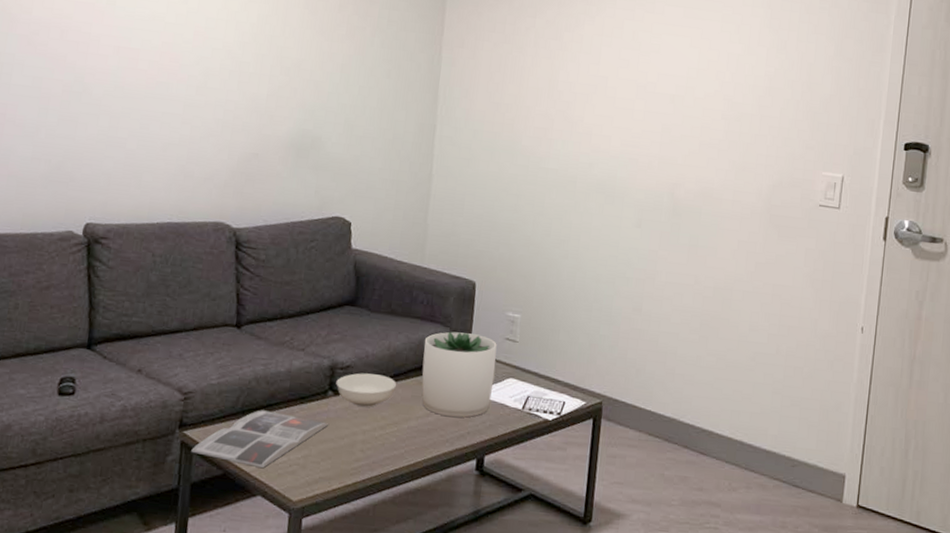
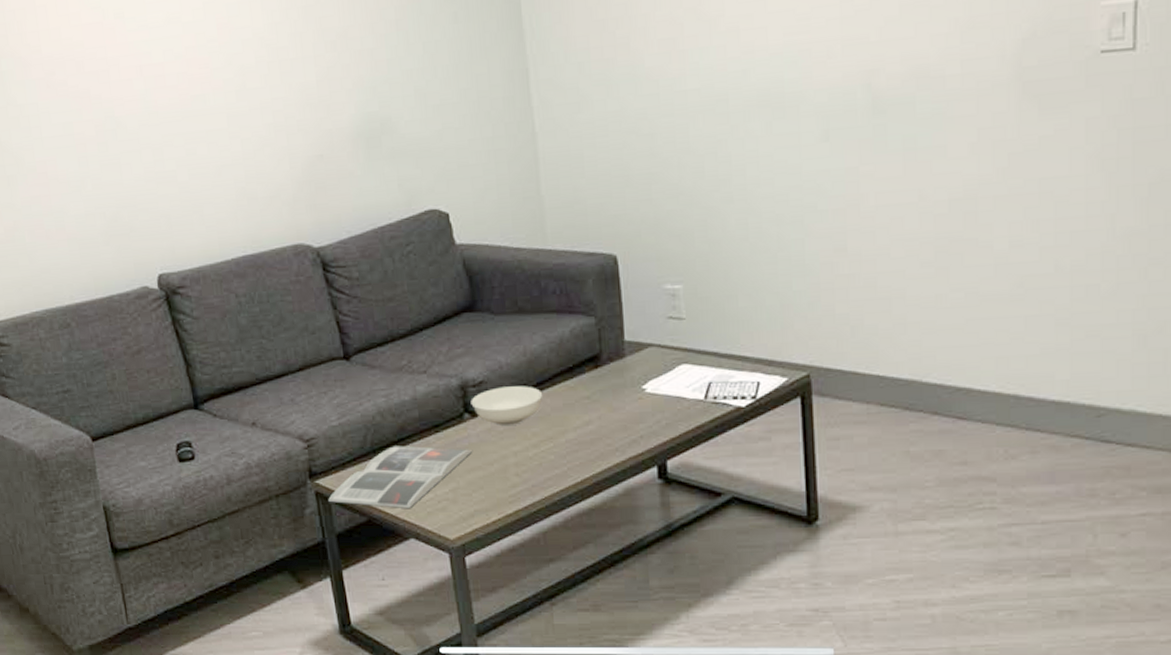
planter: present [422,331,497,418] -> none [566,318,663,422]

